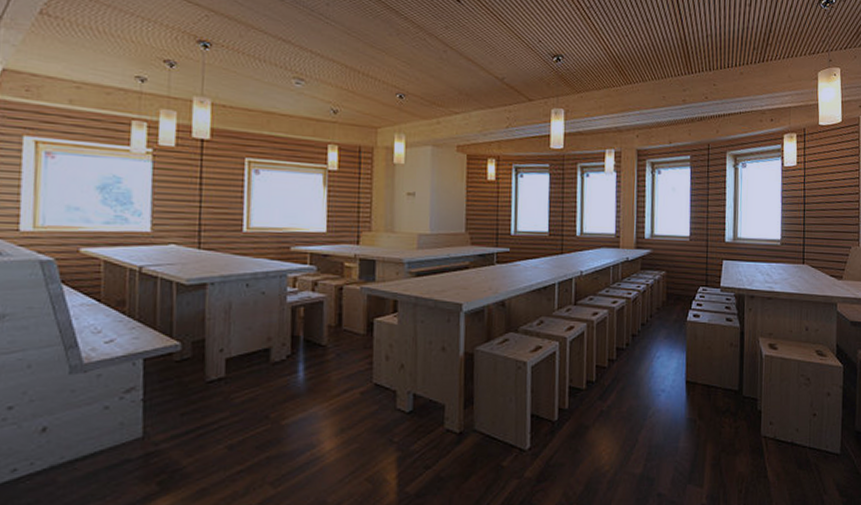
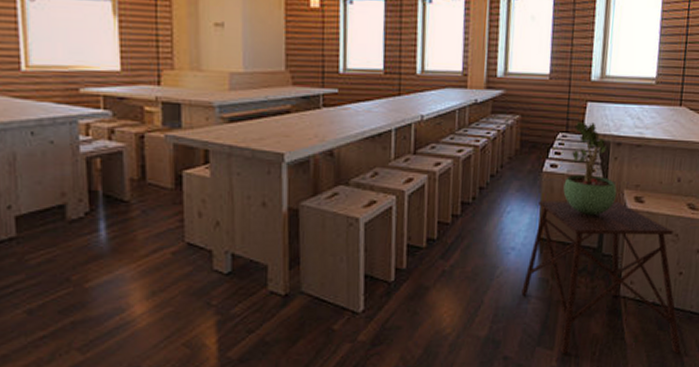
side table: none [672,347,820,492] -> present [521,201,681,354]
potted plant: none [706,276,753,361] -> present [563,121,617,216]

